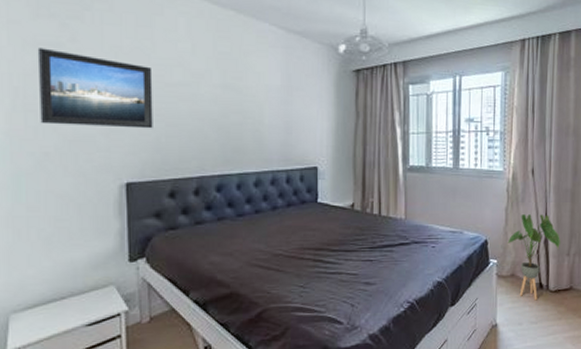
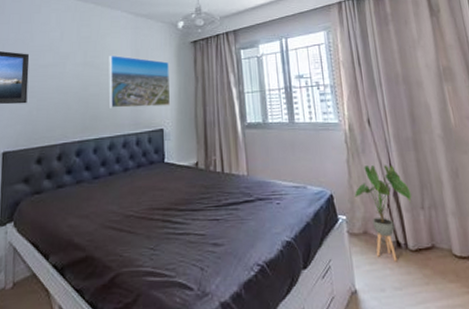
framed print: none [254,77,327,142] -> present [109,55,171,108]

